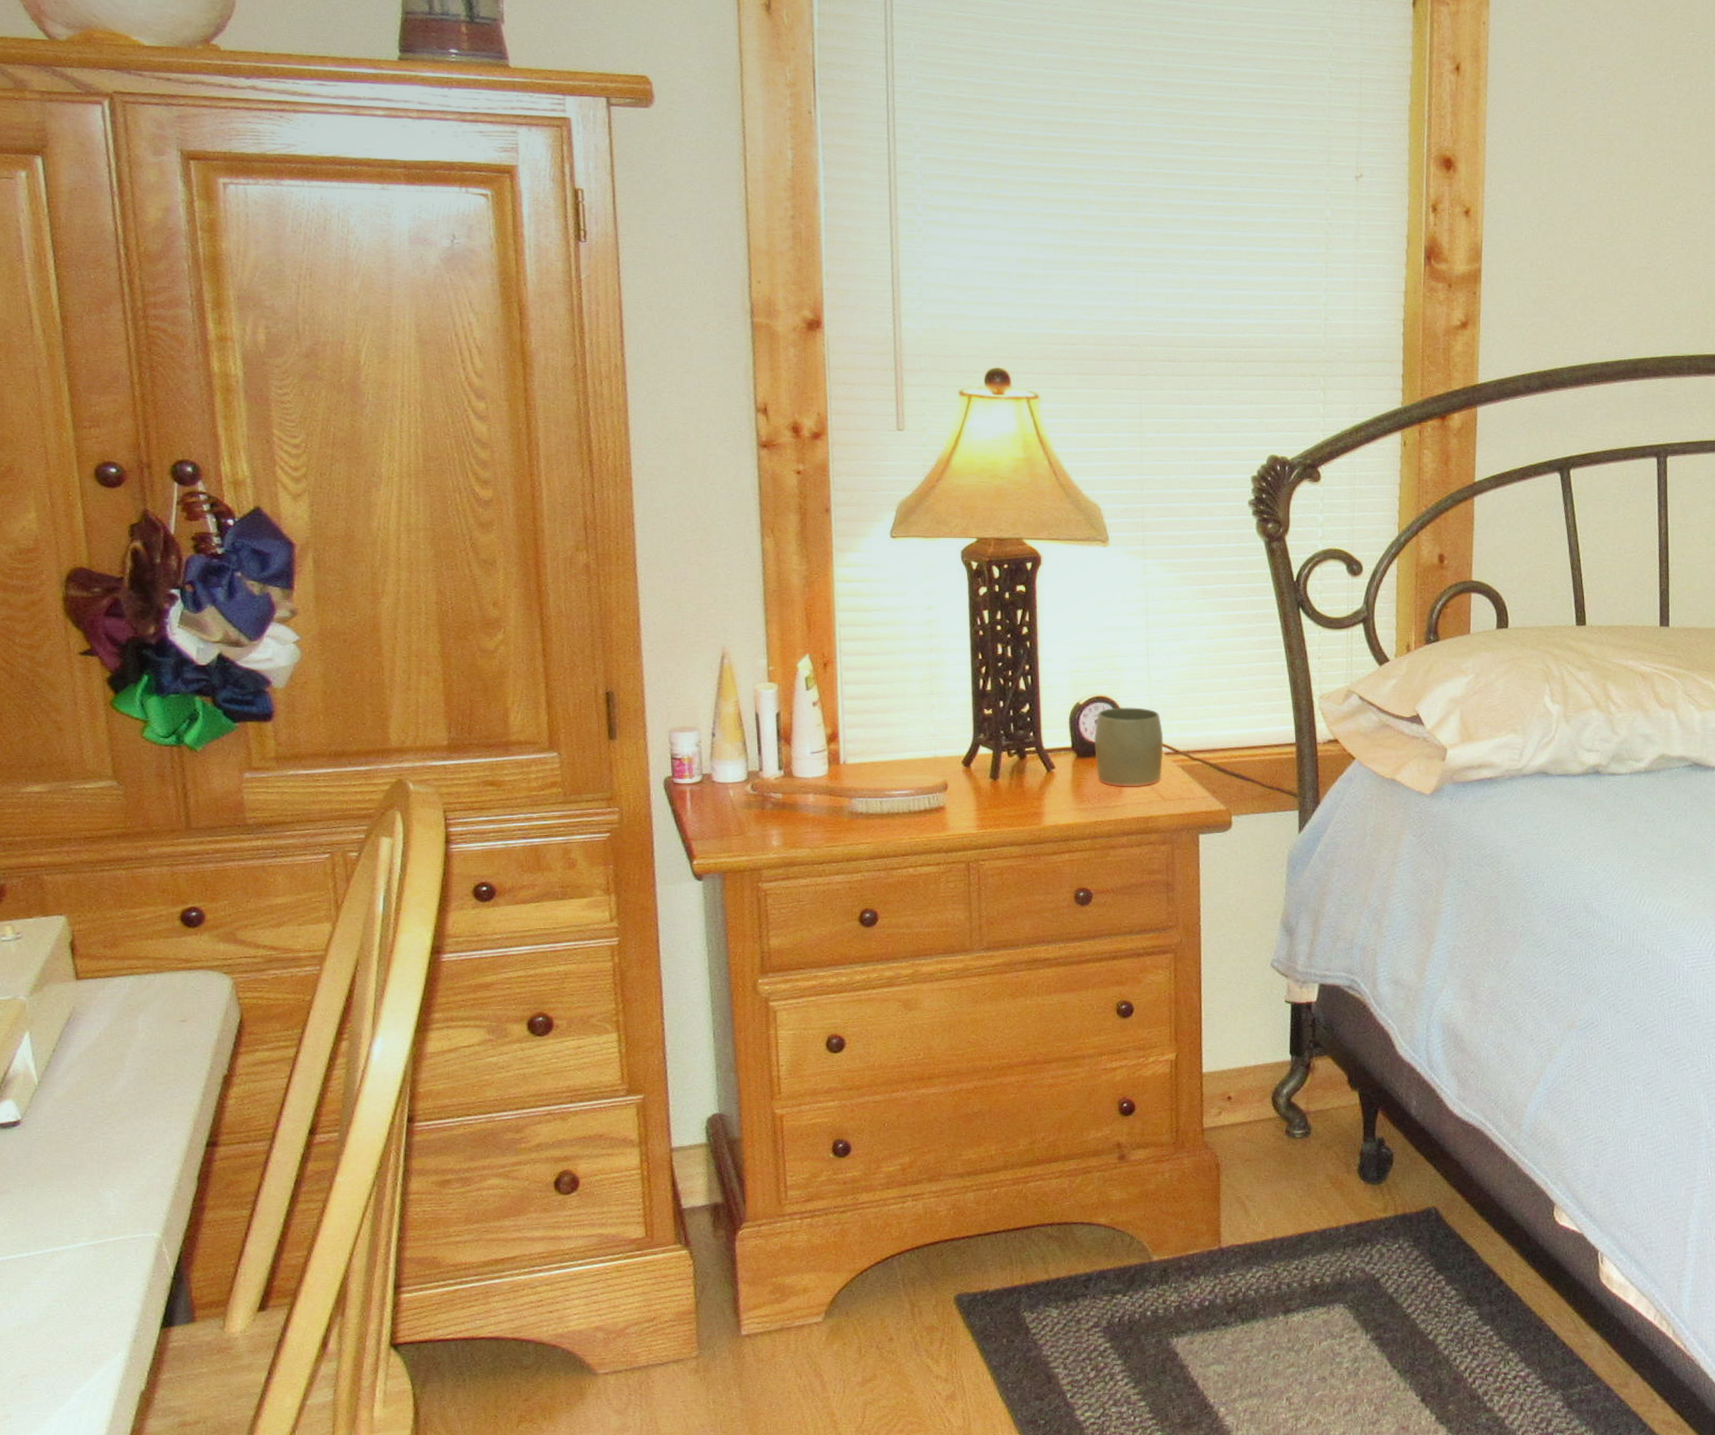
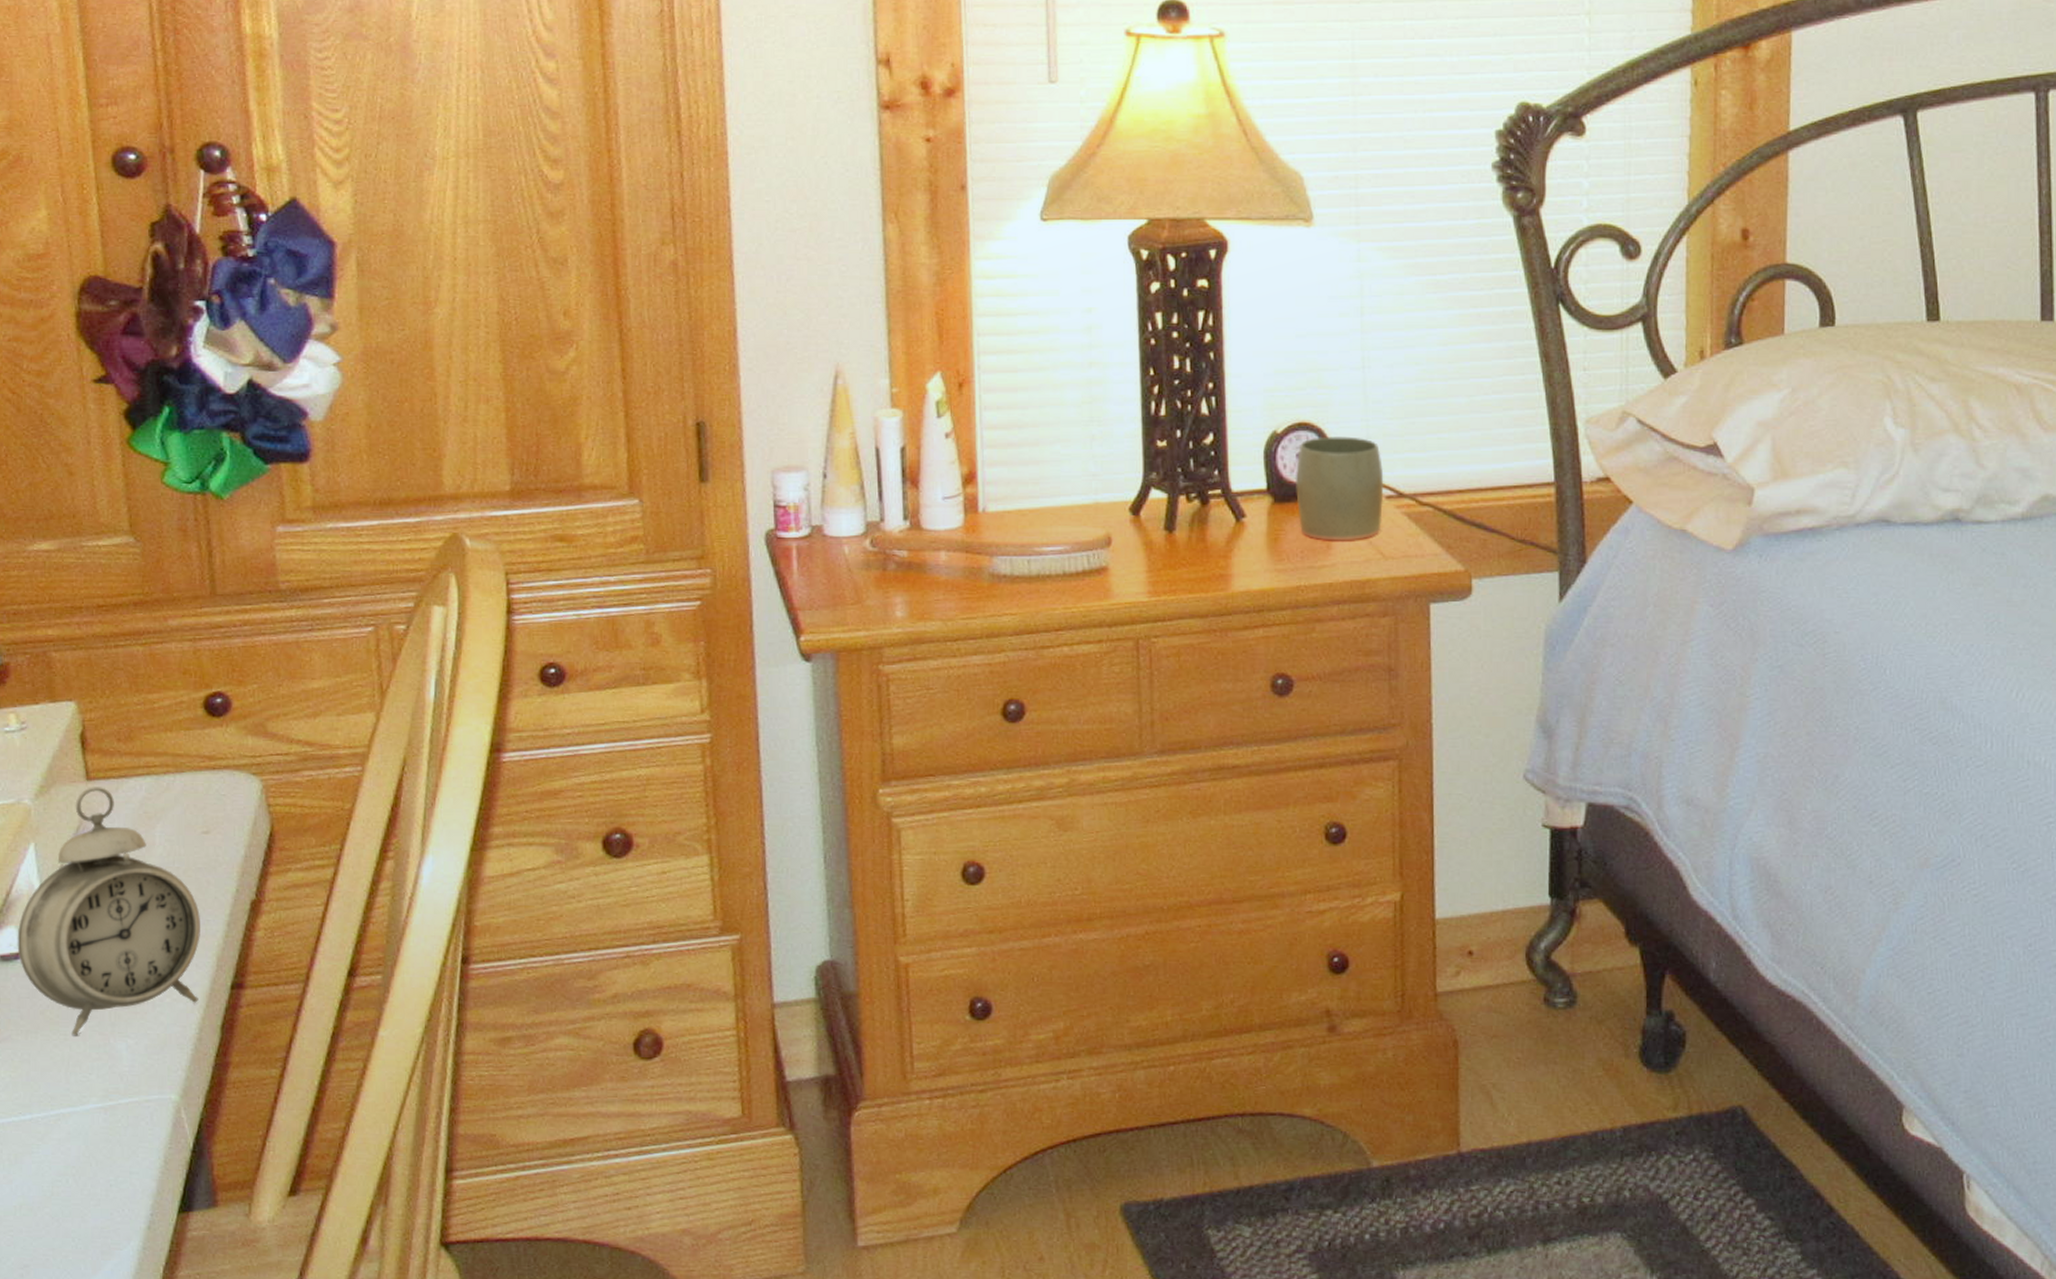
alarm clock: none [14,985,179,1188] -> present [17,787,200,1036]

